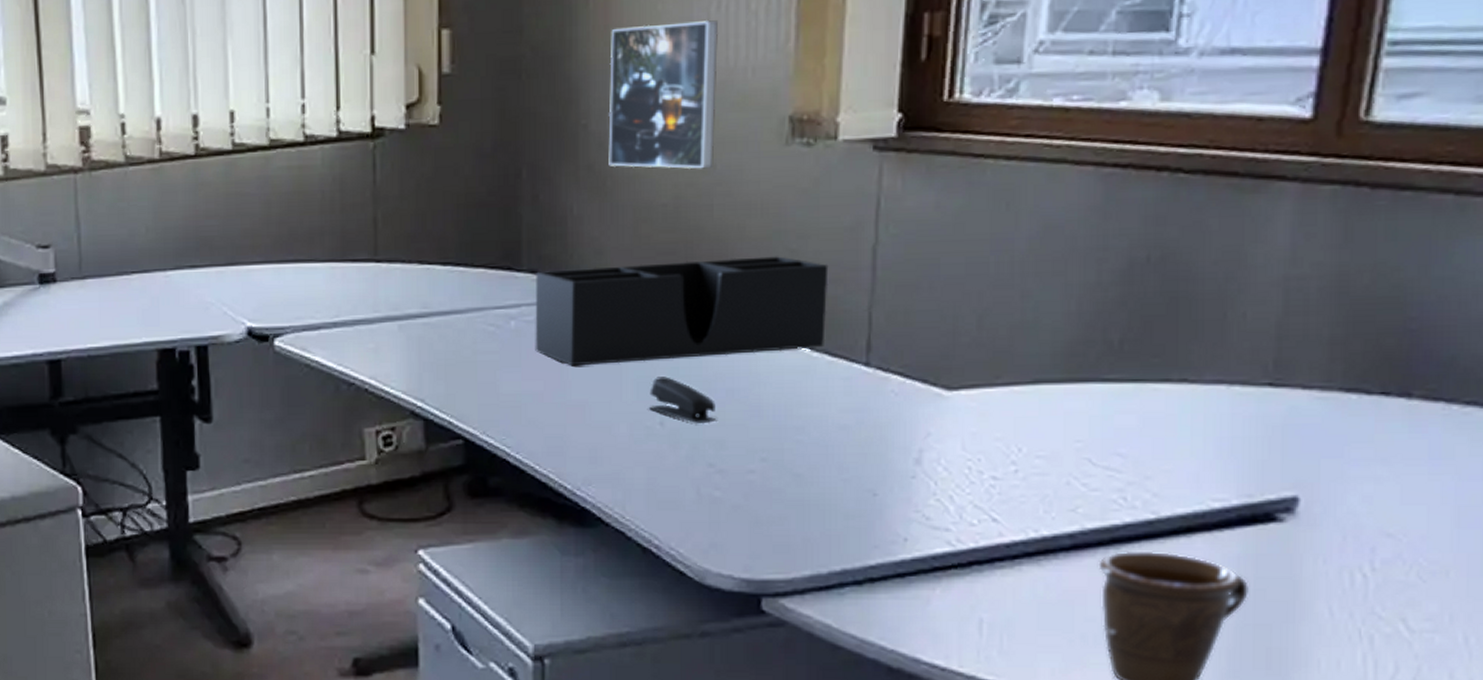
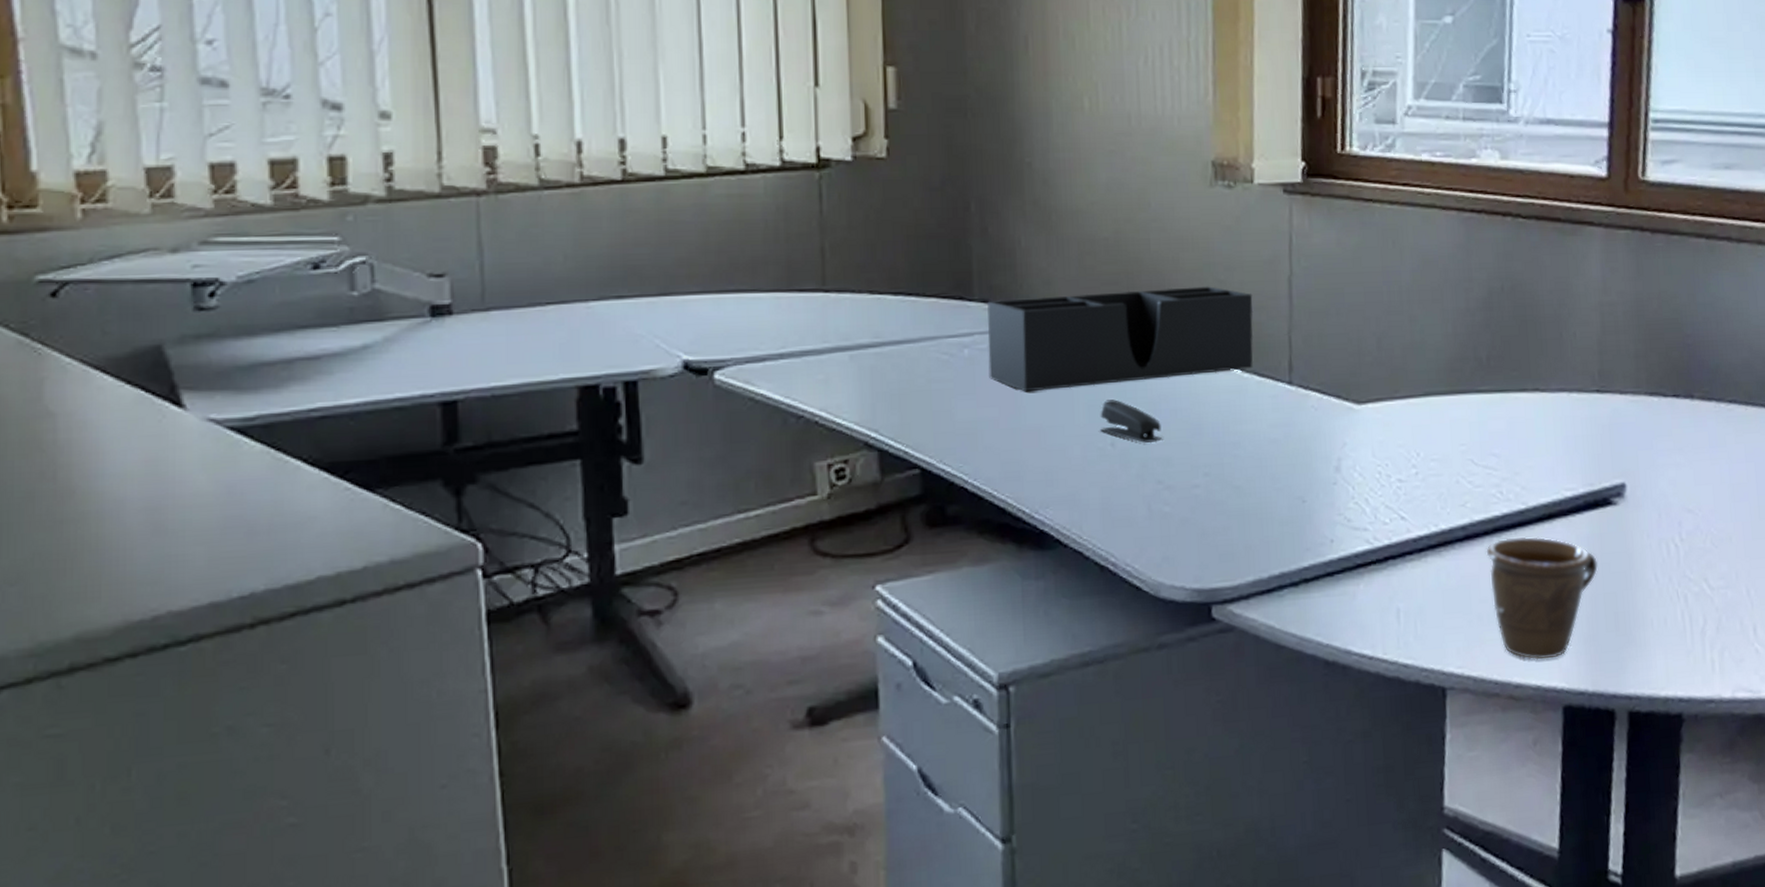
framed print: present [608,20,718,169] -> none [1050,73,1149,206]

